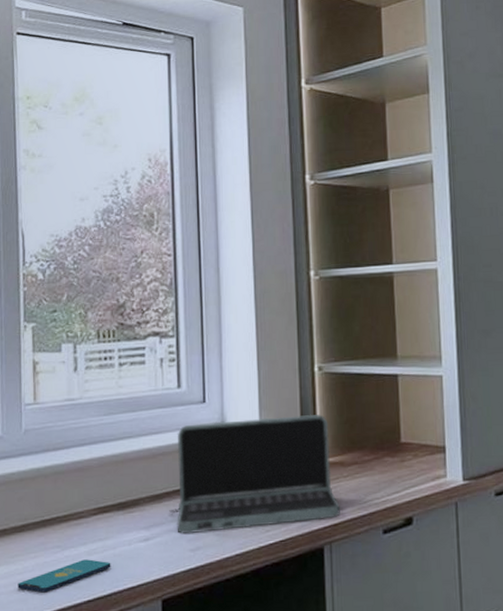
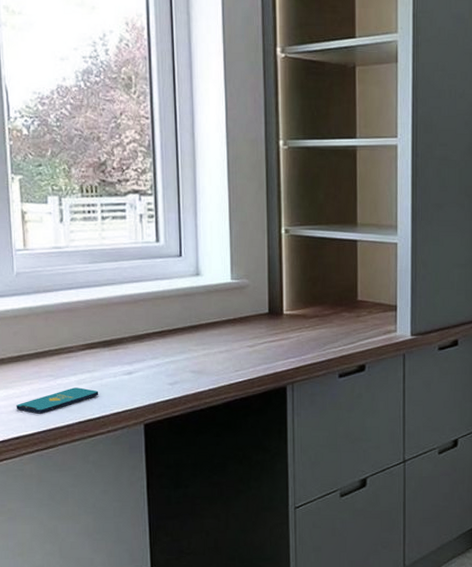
laptop: present [169,414,340,534] -> none [150,271,302,369]

